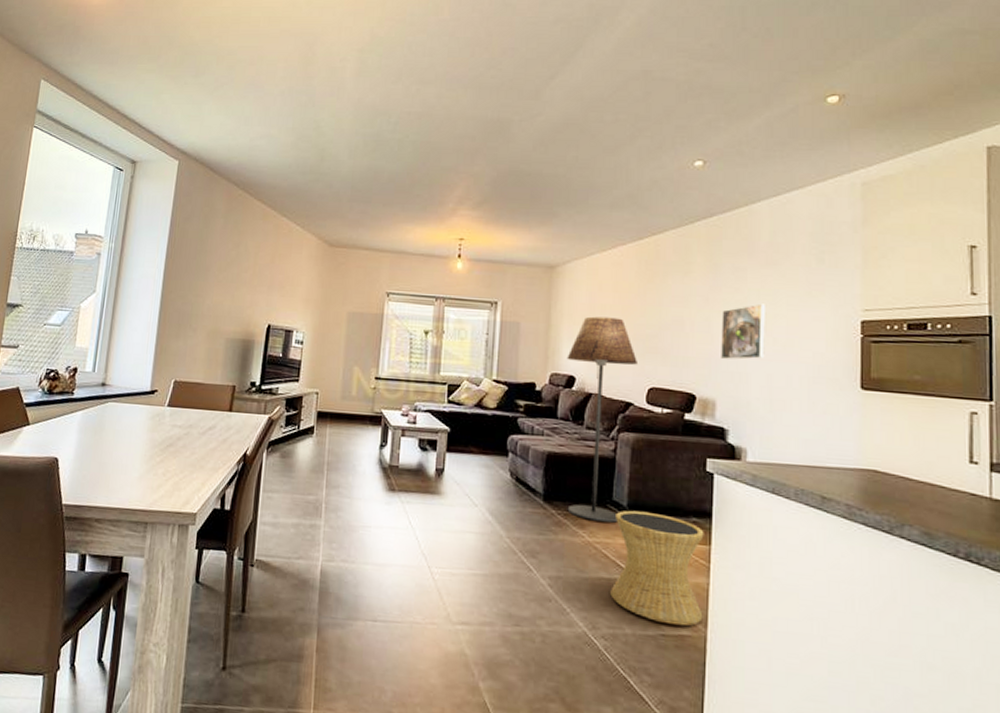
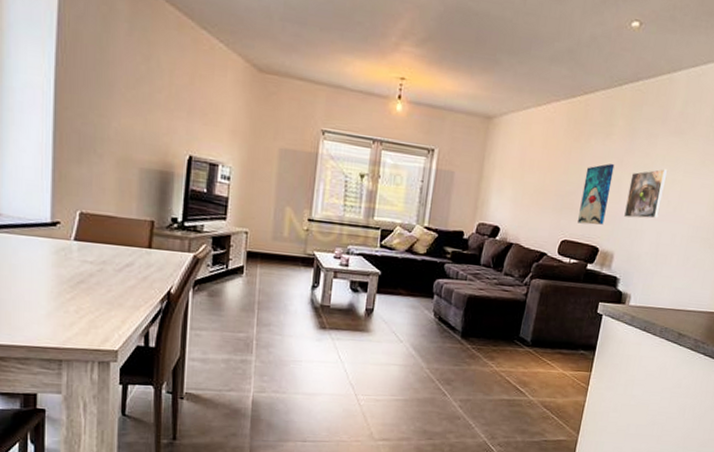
floor lamp: present [567,316,637,523] -> none [481,170,555,355]
side table: present [610,510,704,626] -> none [508,344,588,433]
wall art: none [665,303,700,369] -> present [578,164,615,225]

